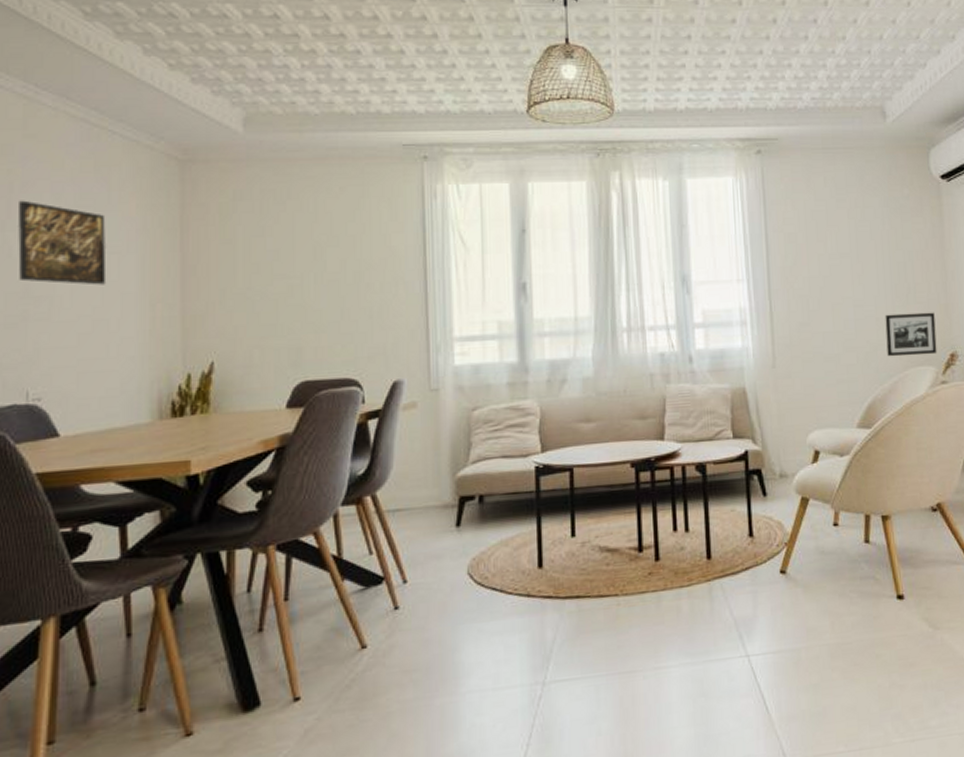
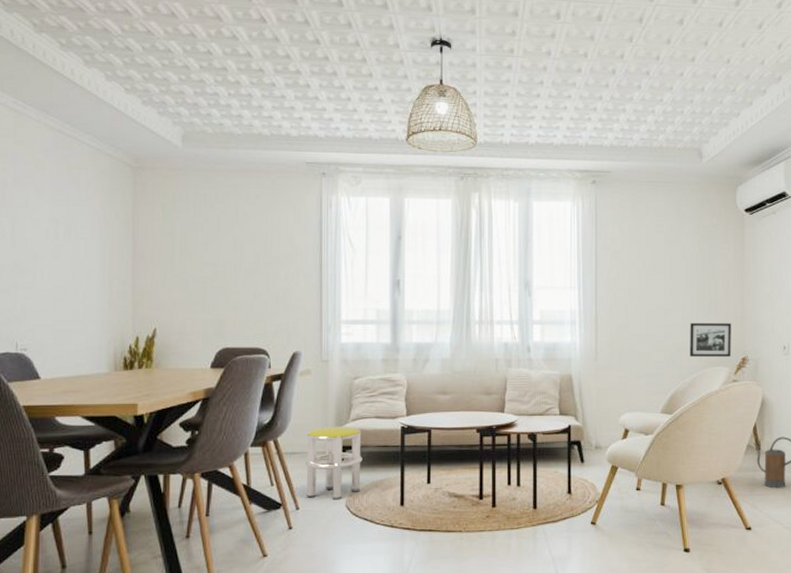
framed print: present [18,200,107,285] -> none [10,193,76,263]
stool: none [413,470,487,567] -> present [305,426,362,500]

